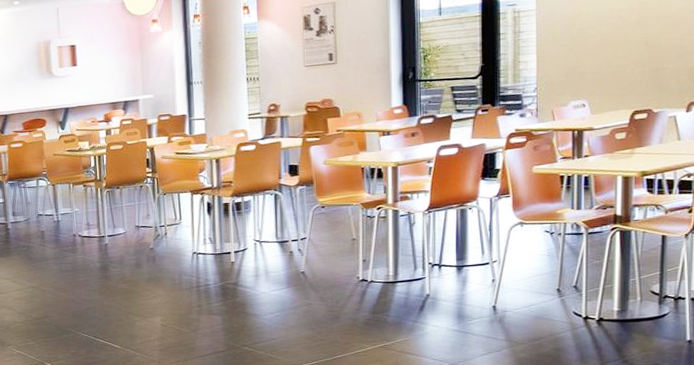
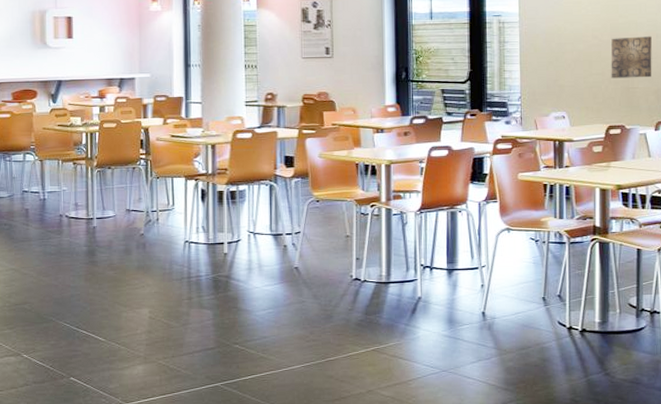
wall art: none [638,12,686,61] -> present [610,36,652,78]

